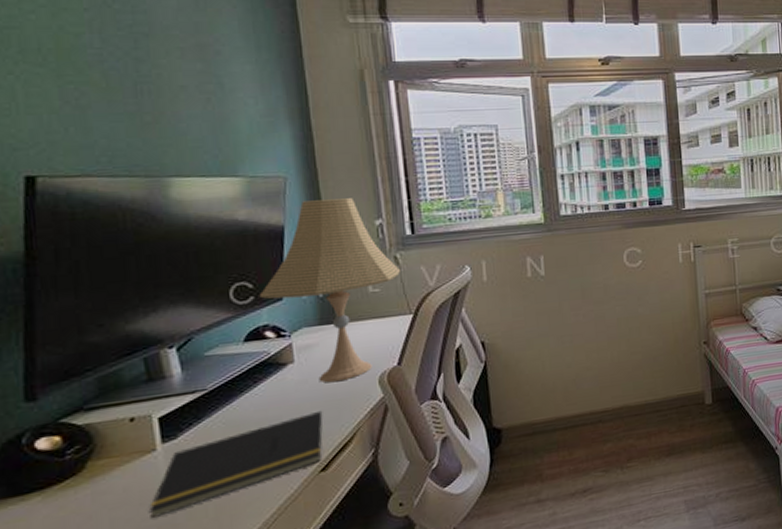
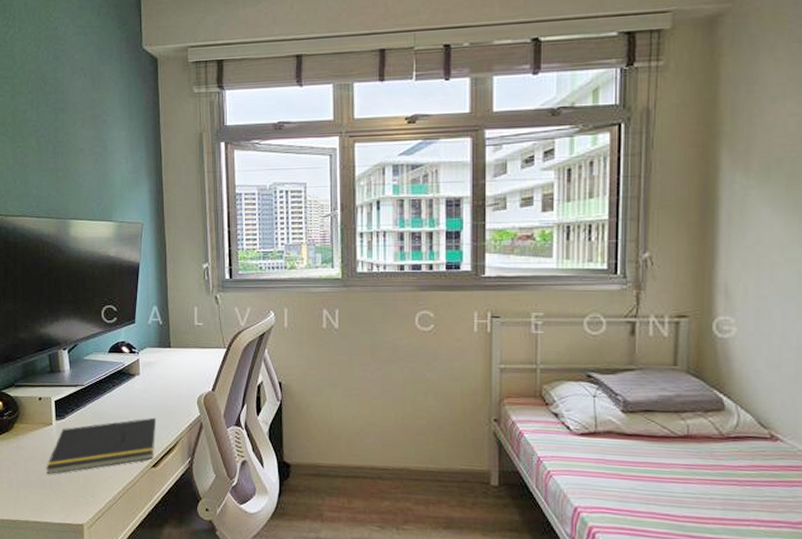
desk lamp: present [259,198,400,383] -> none [120,244,219,397]

